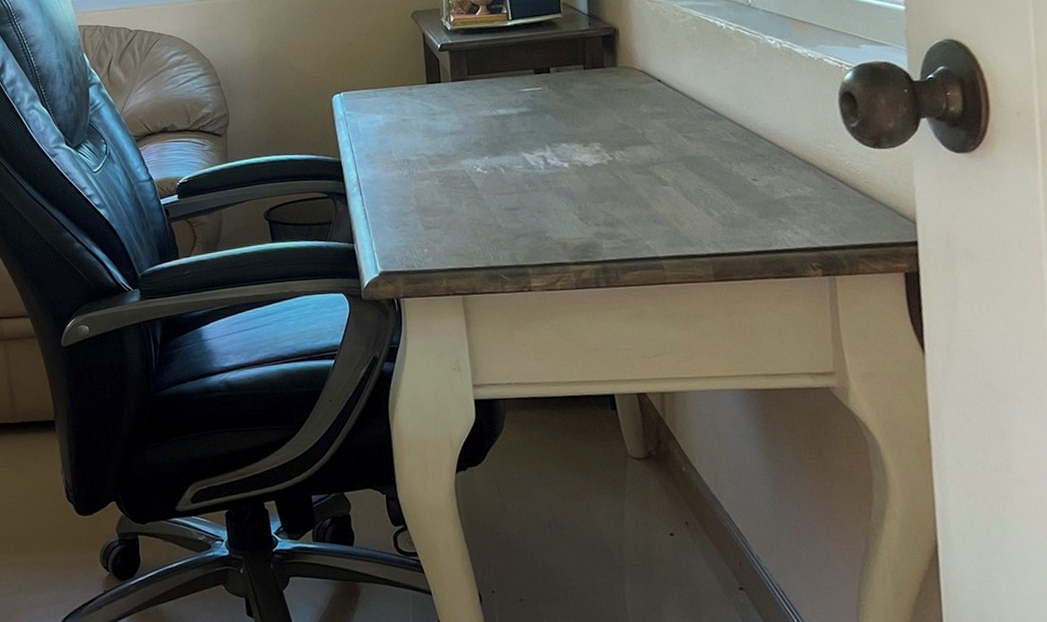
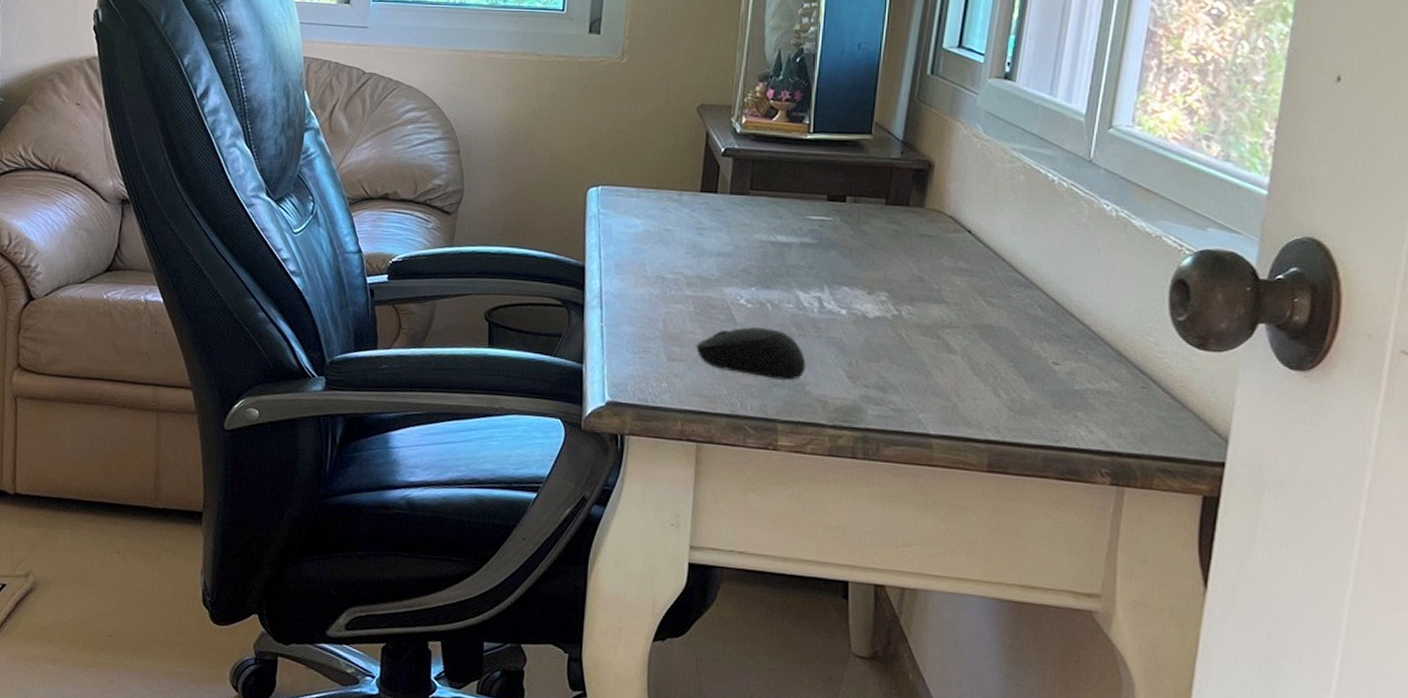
computer mouse: none [446,188,543,231] -> present [696,327,806,380]

